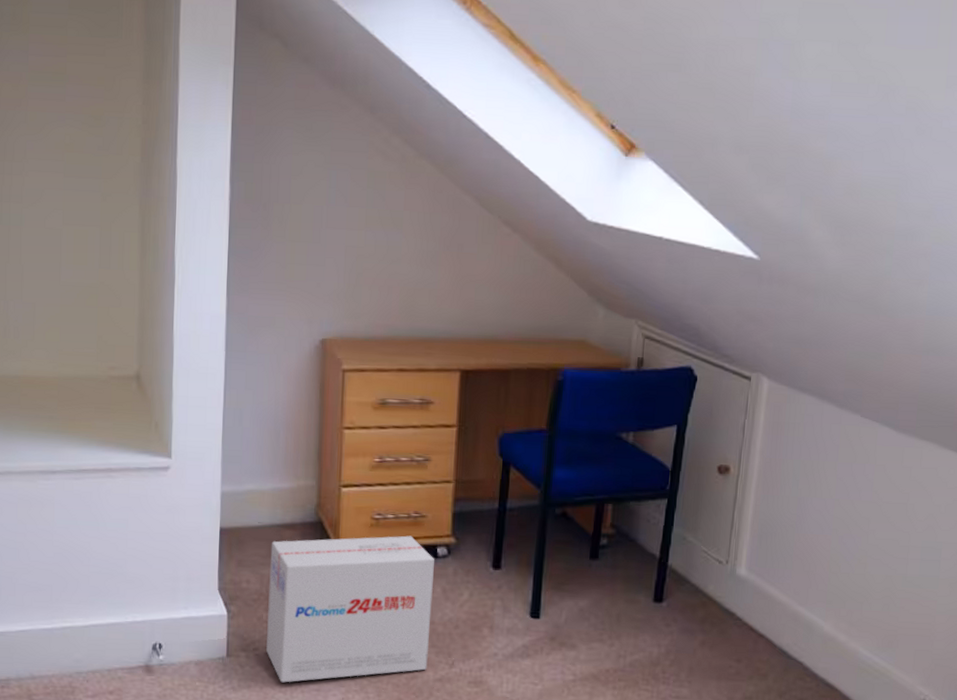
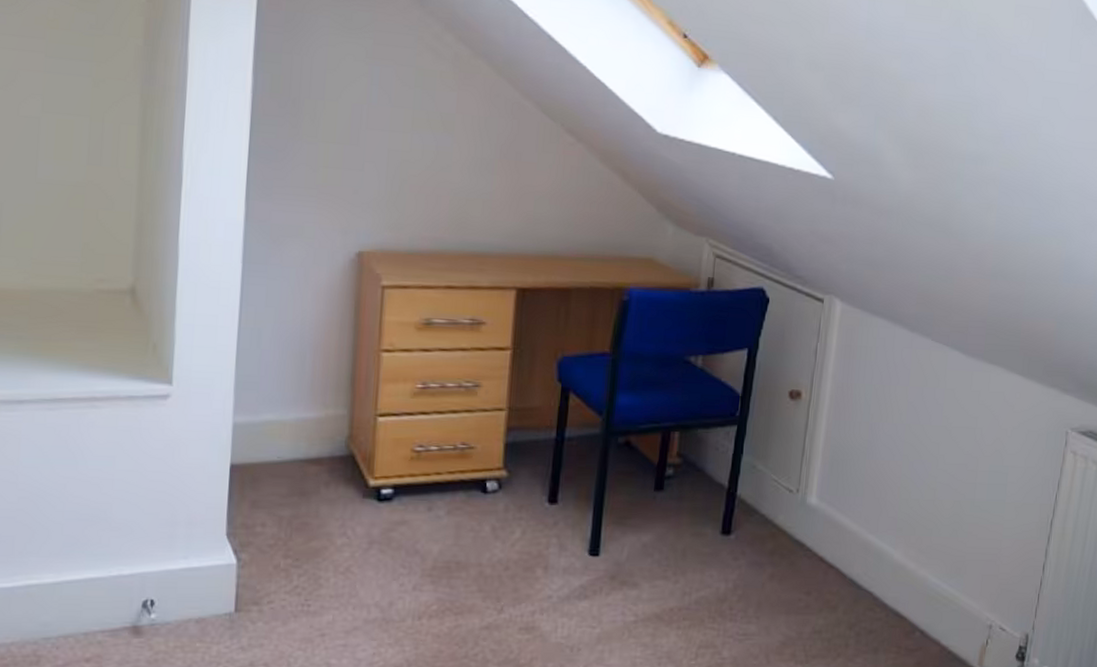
cardboard box: present [266,535,434,683] -> none [283,469,483,639]

